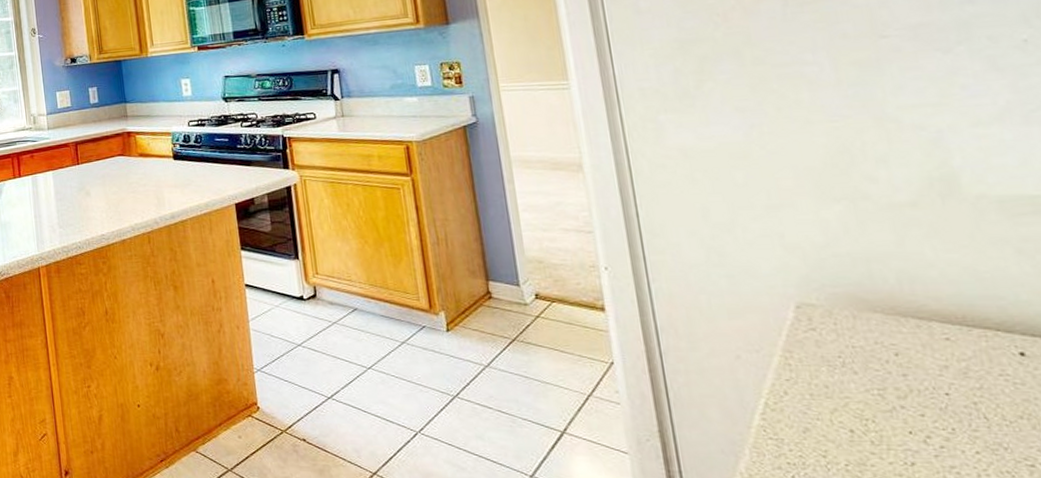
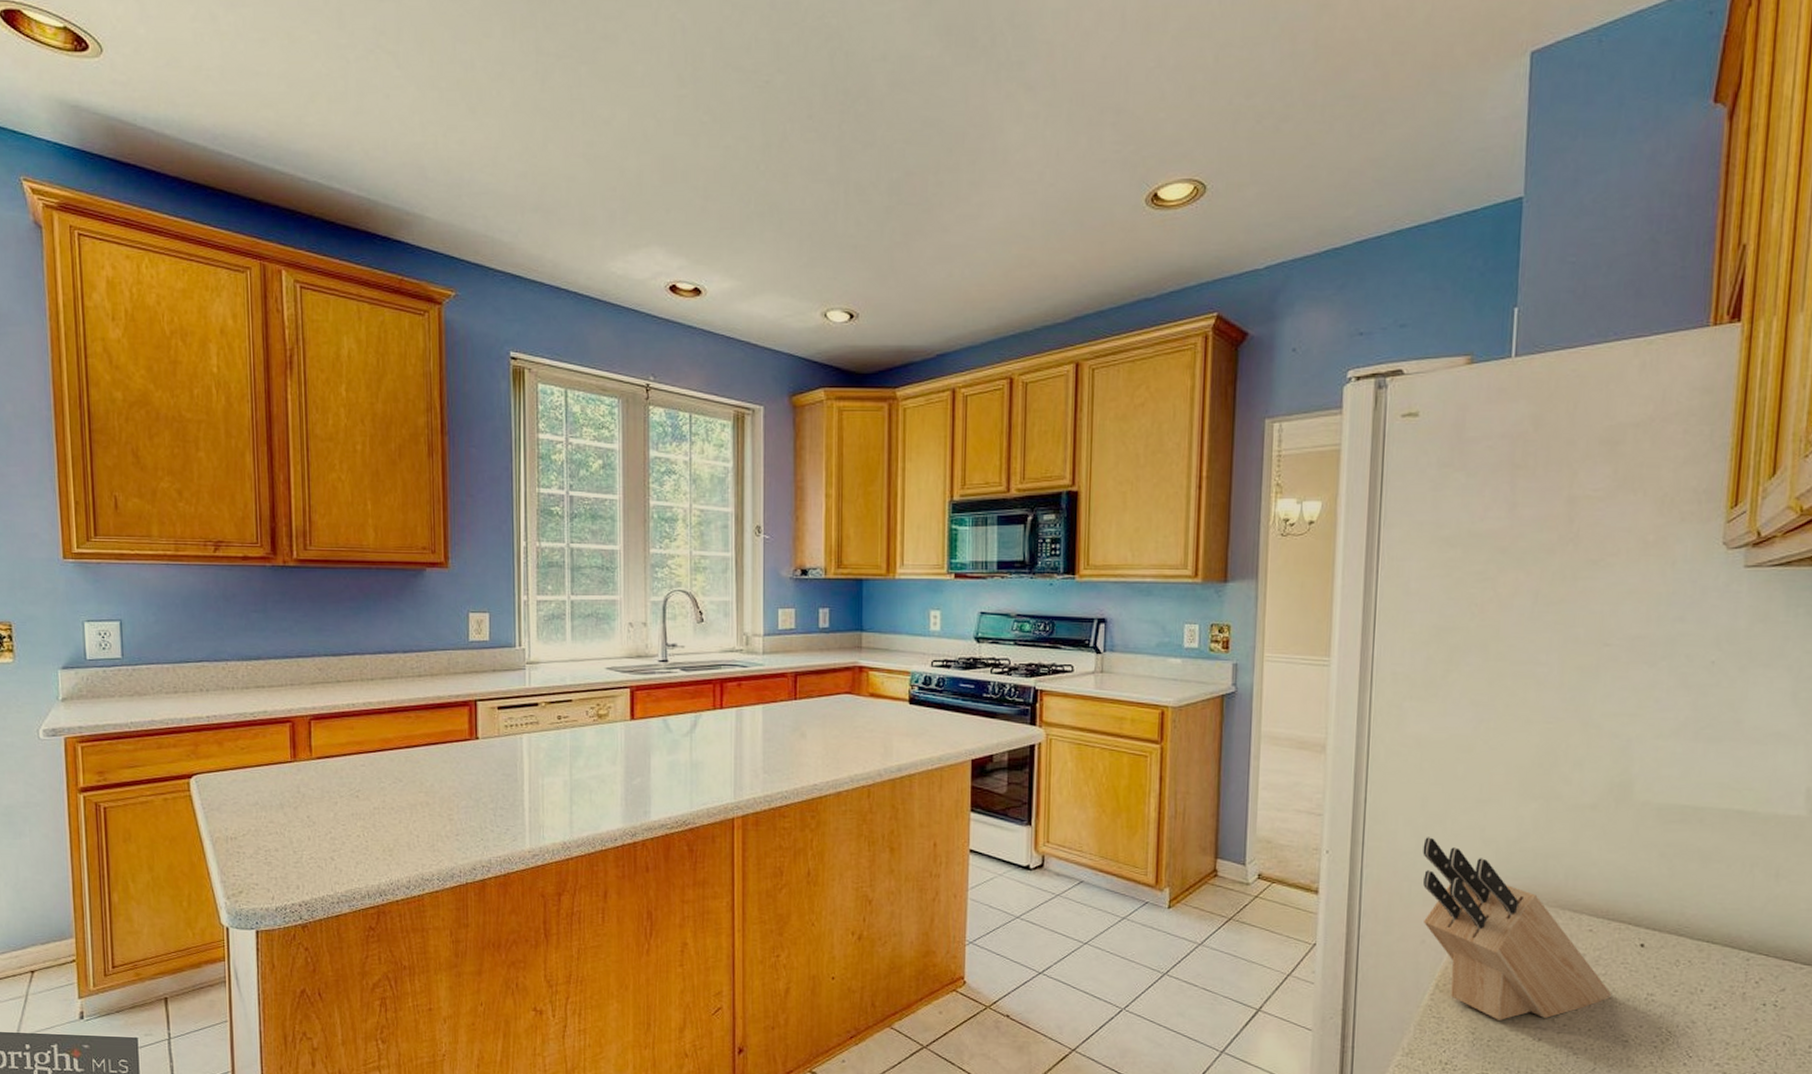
knife block: none [714,247,997,442] -> present [1423,837,1612,1020]

